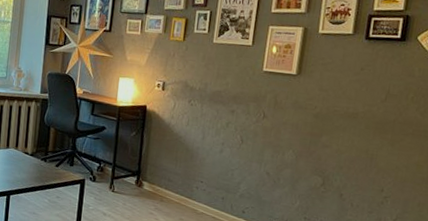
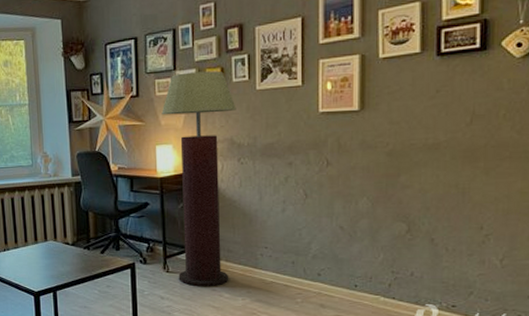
floor lamp: none [121,17,194,210] -> present [161,71,236,287]

